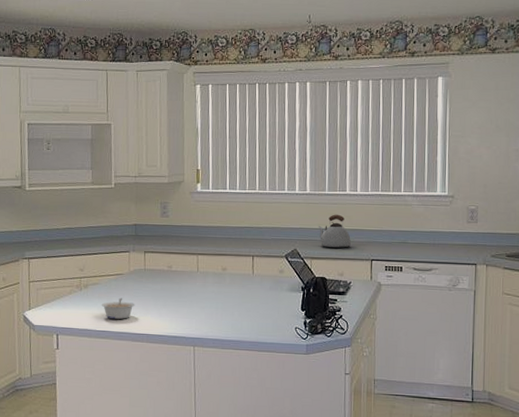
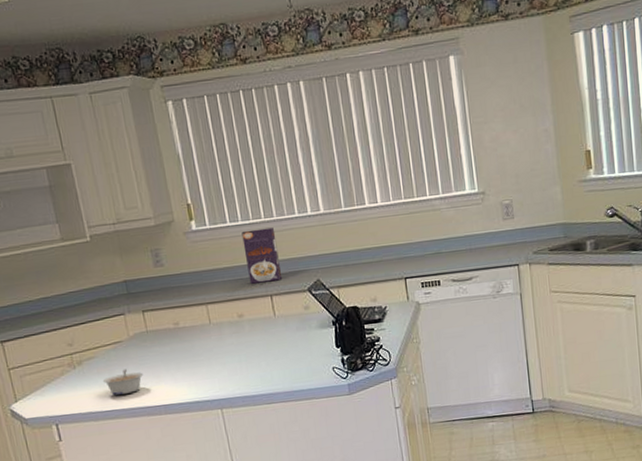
cereal box: none [237,198,266,245] -> present [241,227,283,284]
kettle: present [319,214,351,248] -> none [340,232,380,272]

